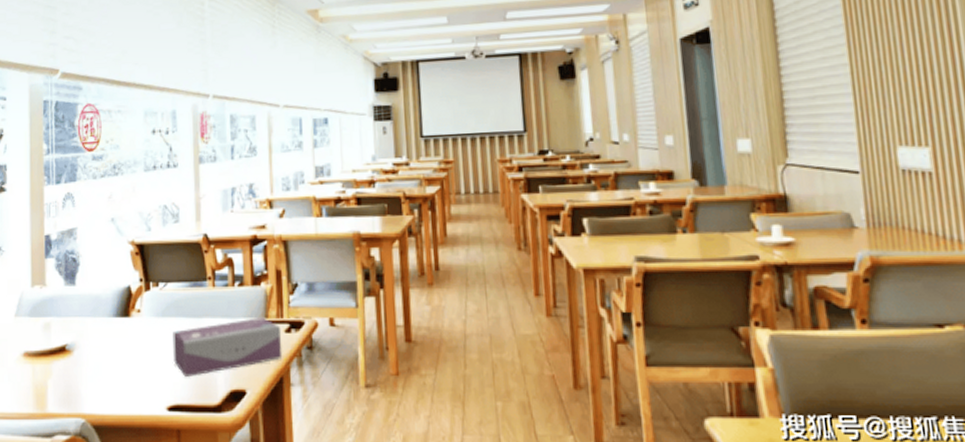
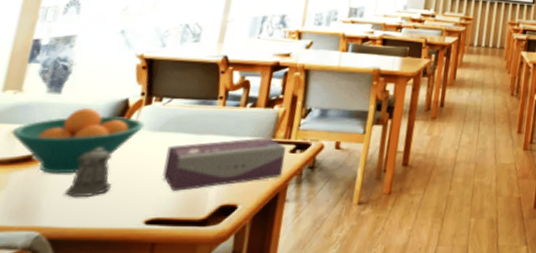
fruit bowl: none [45,297,149,363] -> present [11,107,145,174]
pepper shaker: none [96,336,132,385] -> present [64,147,113,198]

